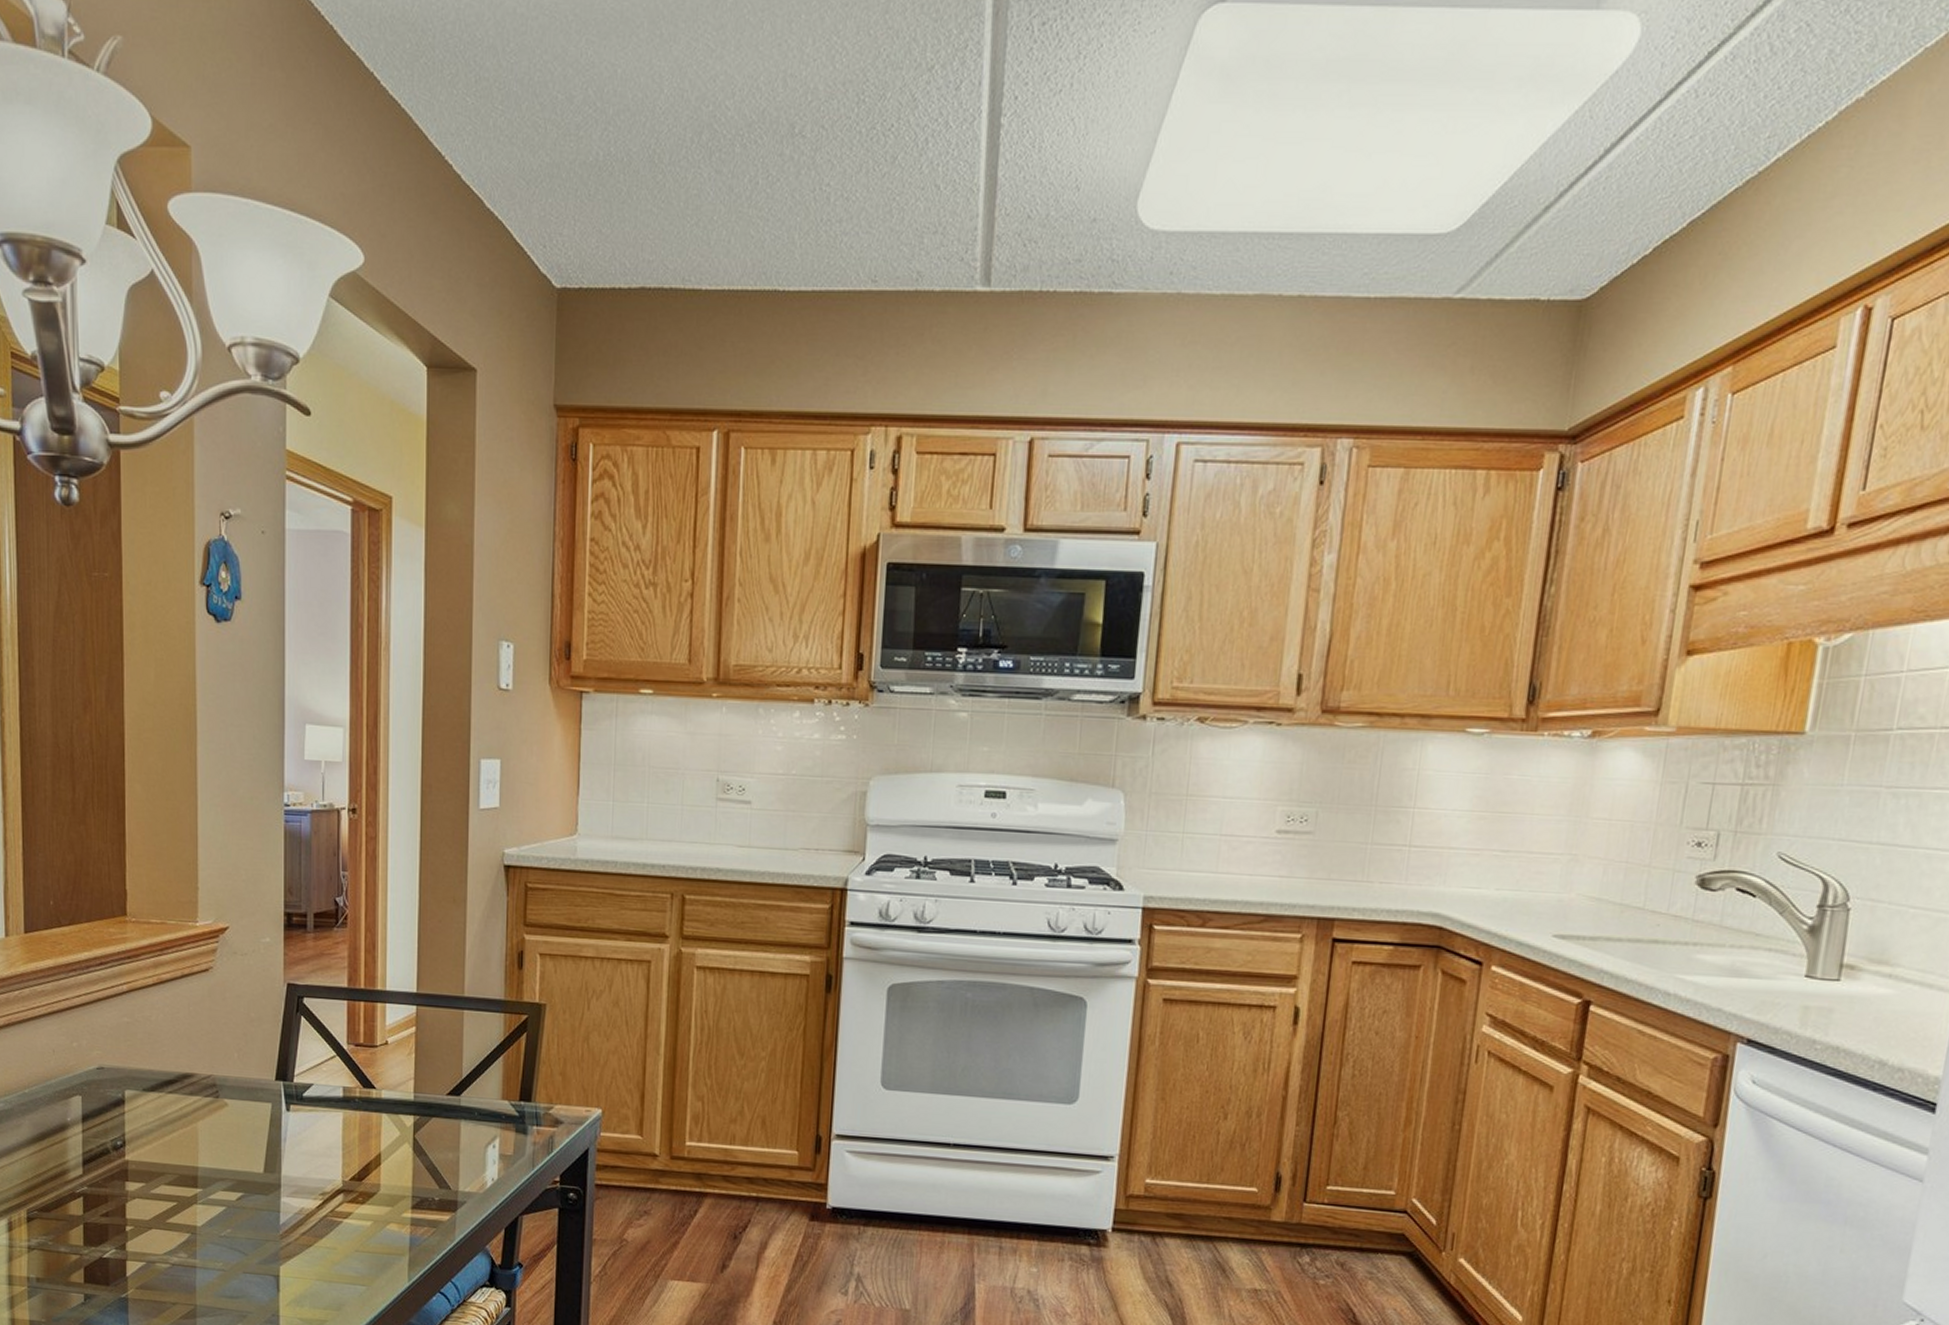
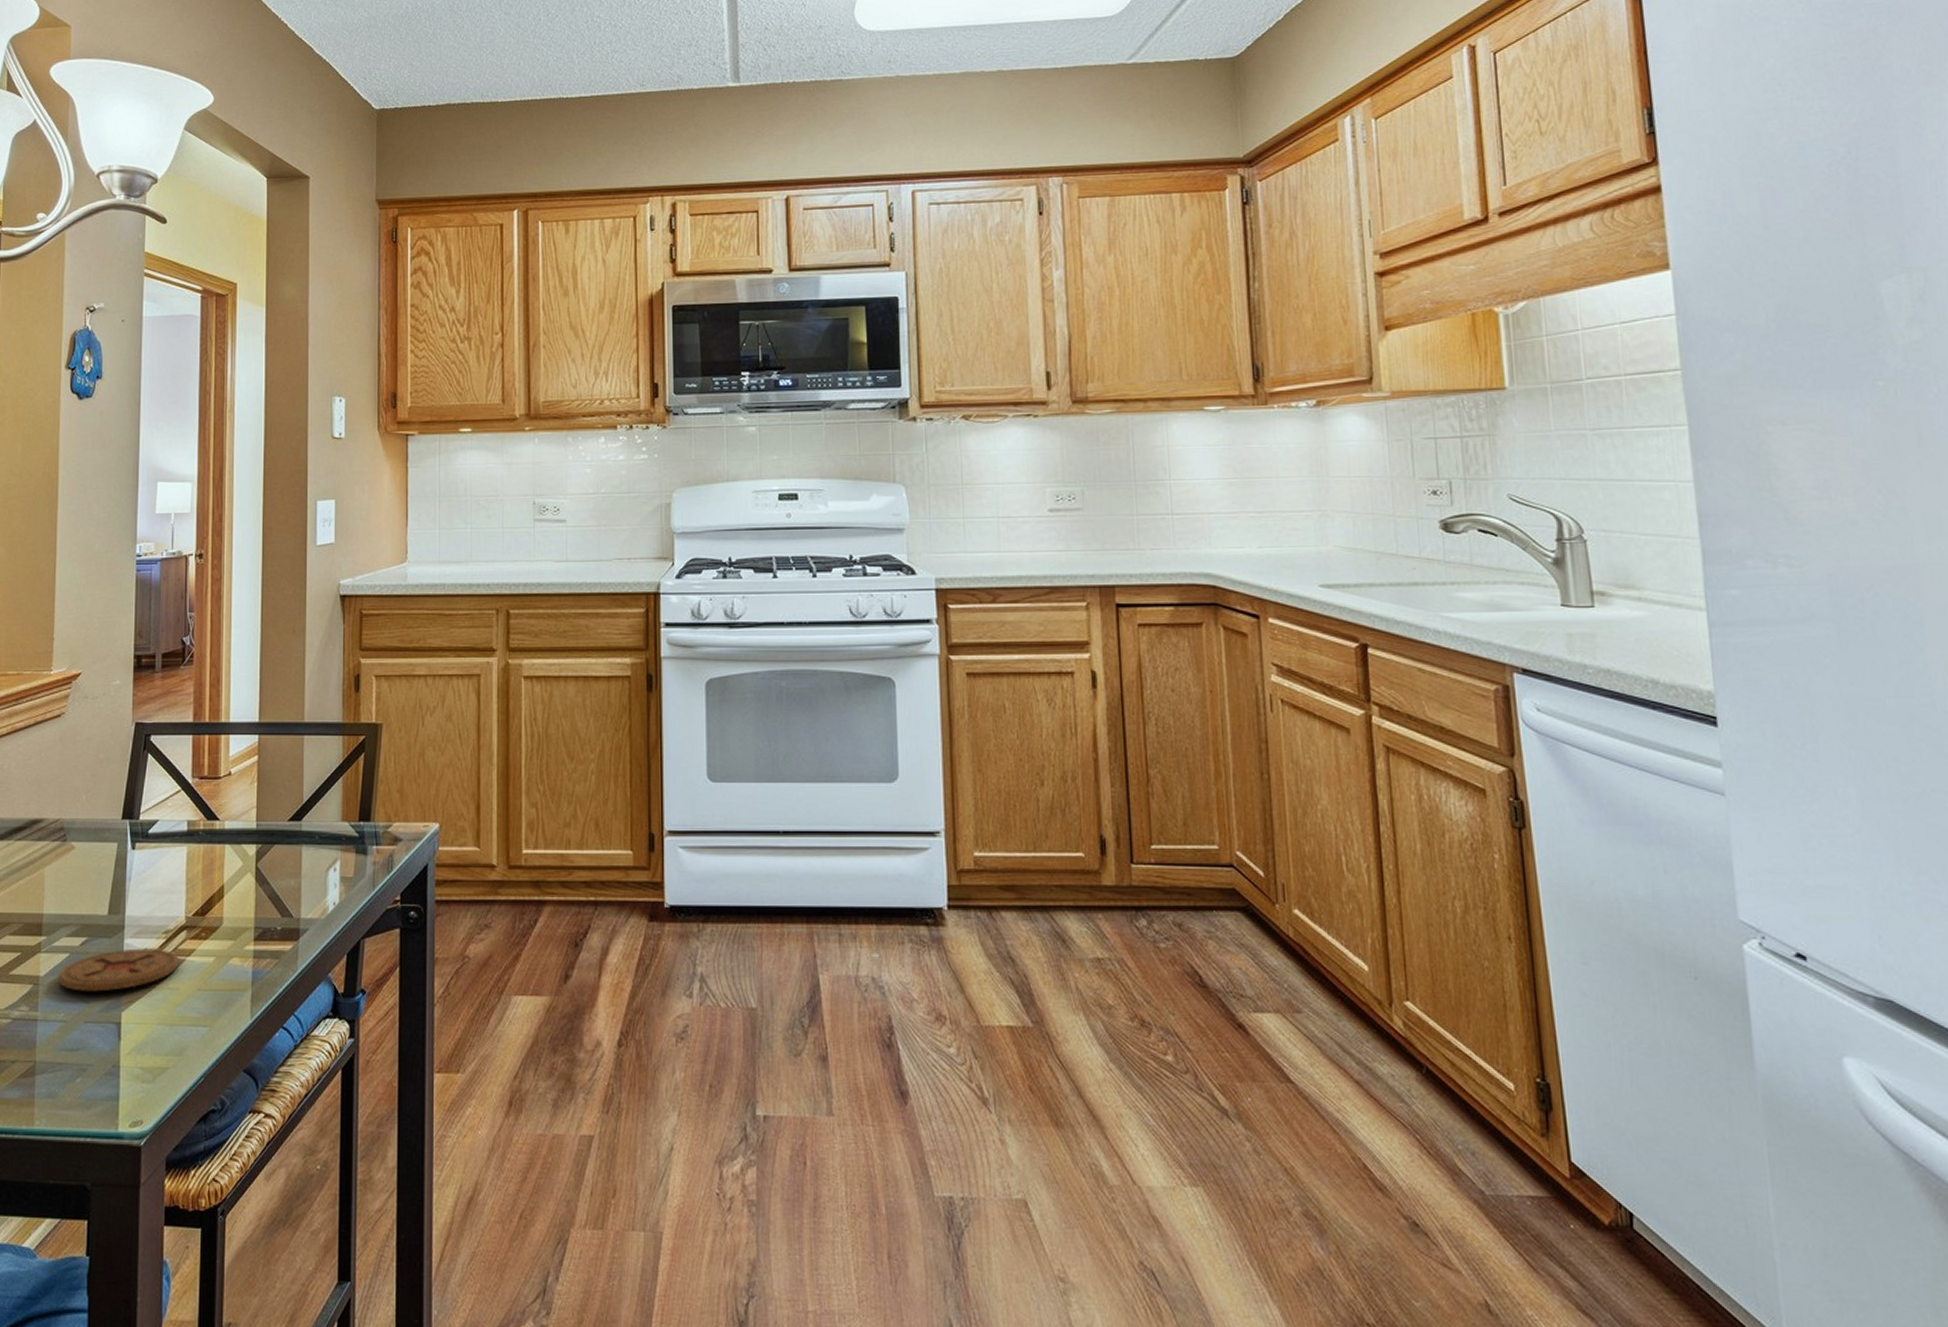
coaster: none [215,1207,336,1246] -> present [57,948,179,992]

